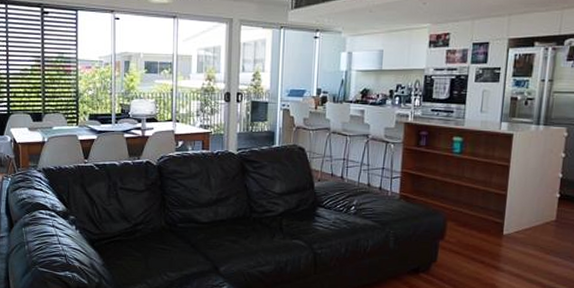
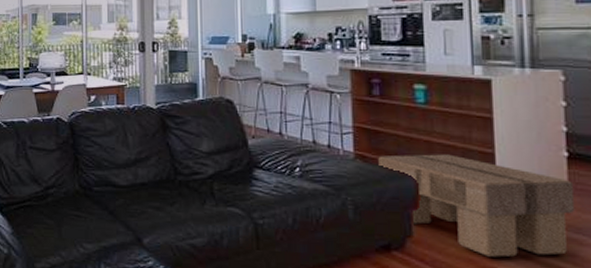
footstool: none [418,195,560,276] -> present [378,154,575,257]

